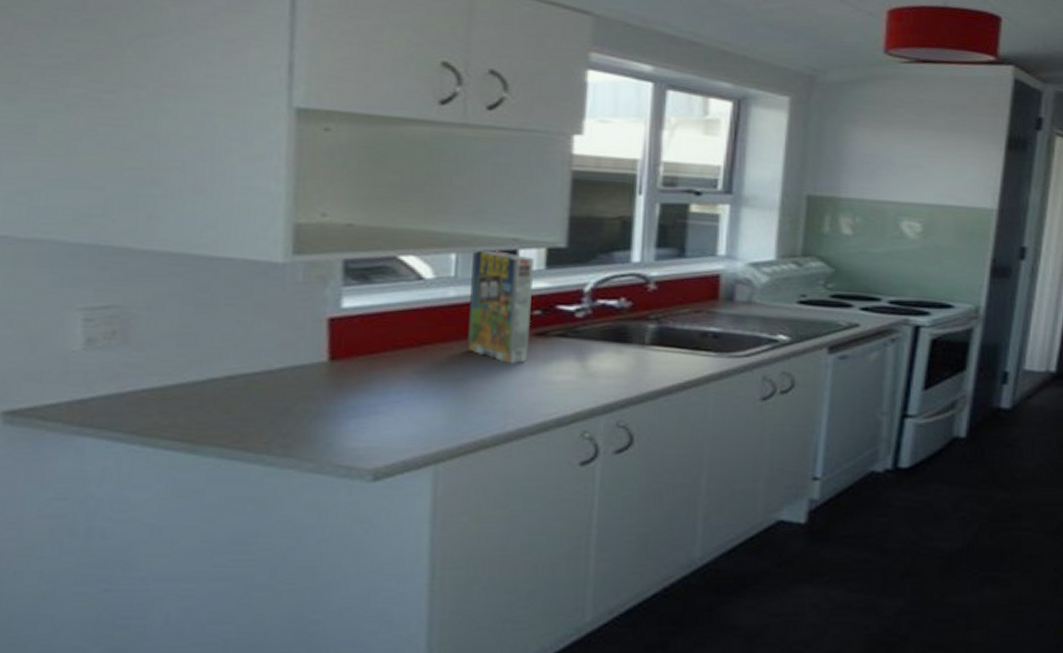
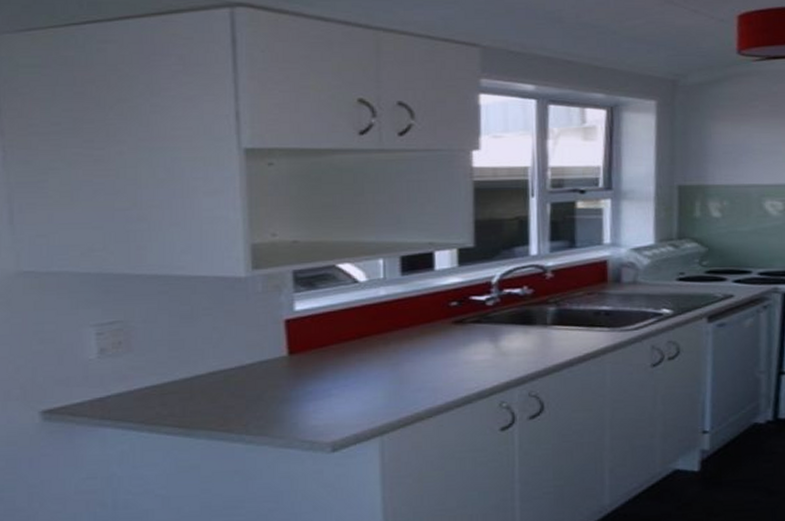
cereal box: present [466,248,534,365] -> none [397,253,450,349]

